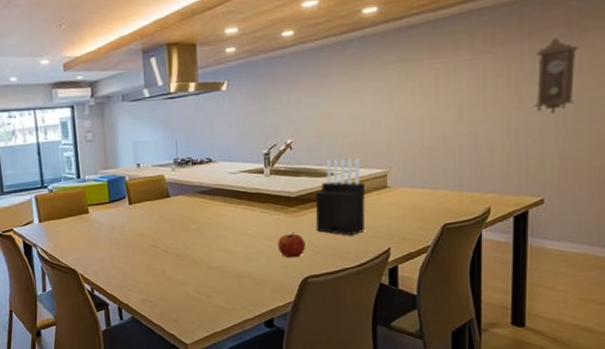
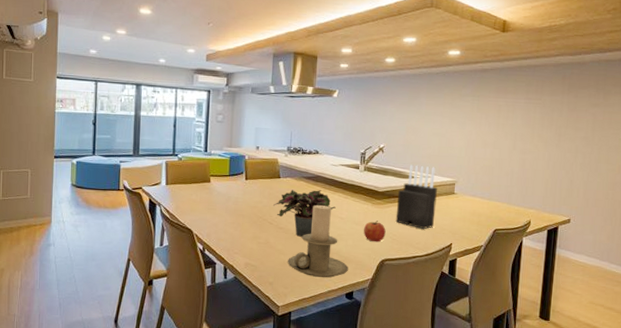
potted plant: none [166,205,241,263] -> present [273,190,336,237]
candle holder: none [191,222,265,307] -> present [288,205,348,278]
pendulum clock: present [534,38,579,114] -> none [568,96,603,154]

